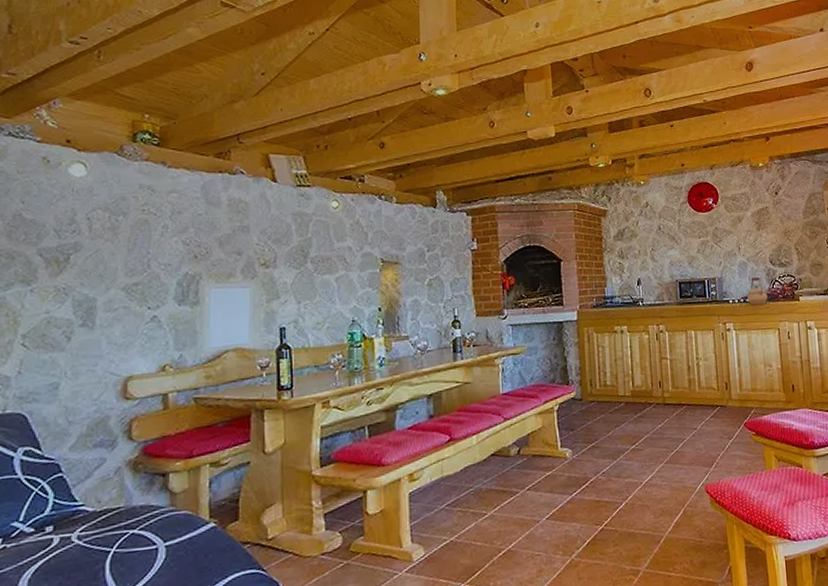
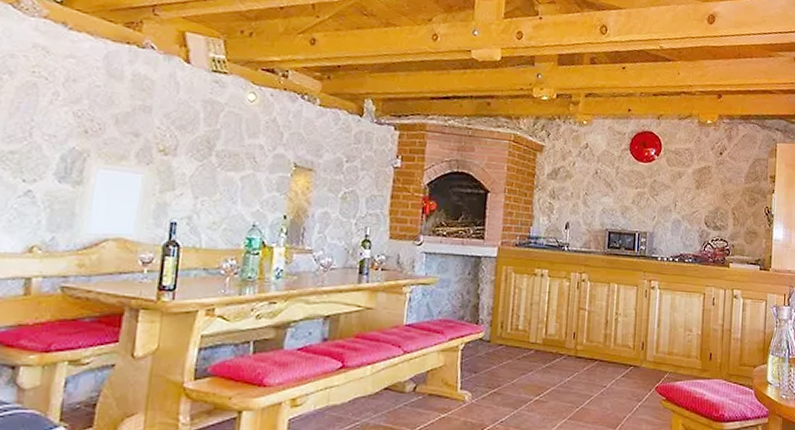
kettle: present [747,276,768,305] -> none [677,236,698,266]

